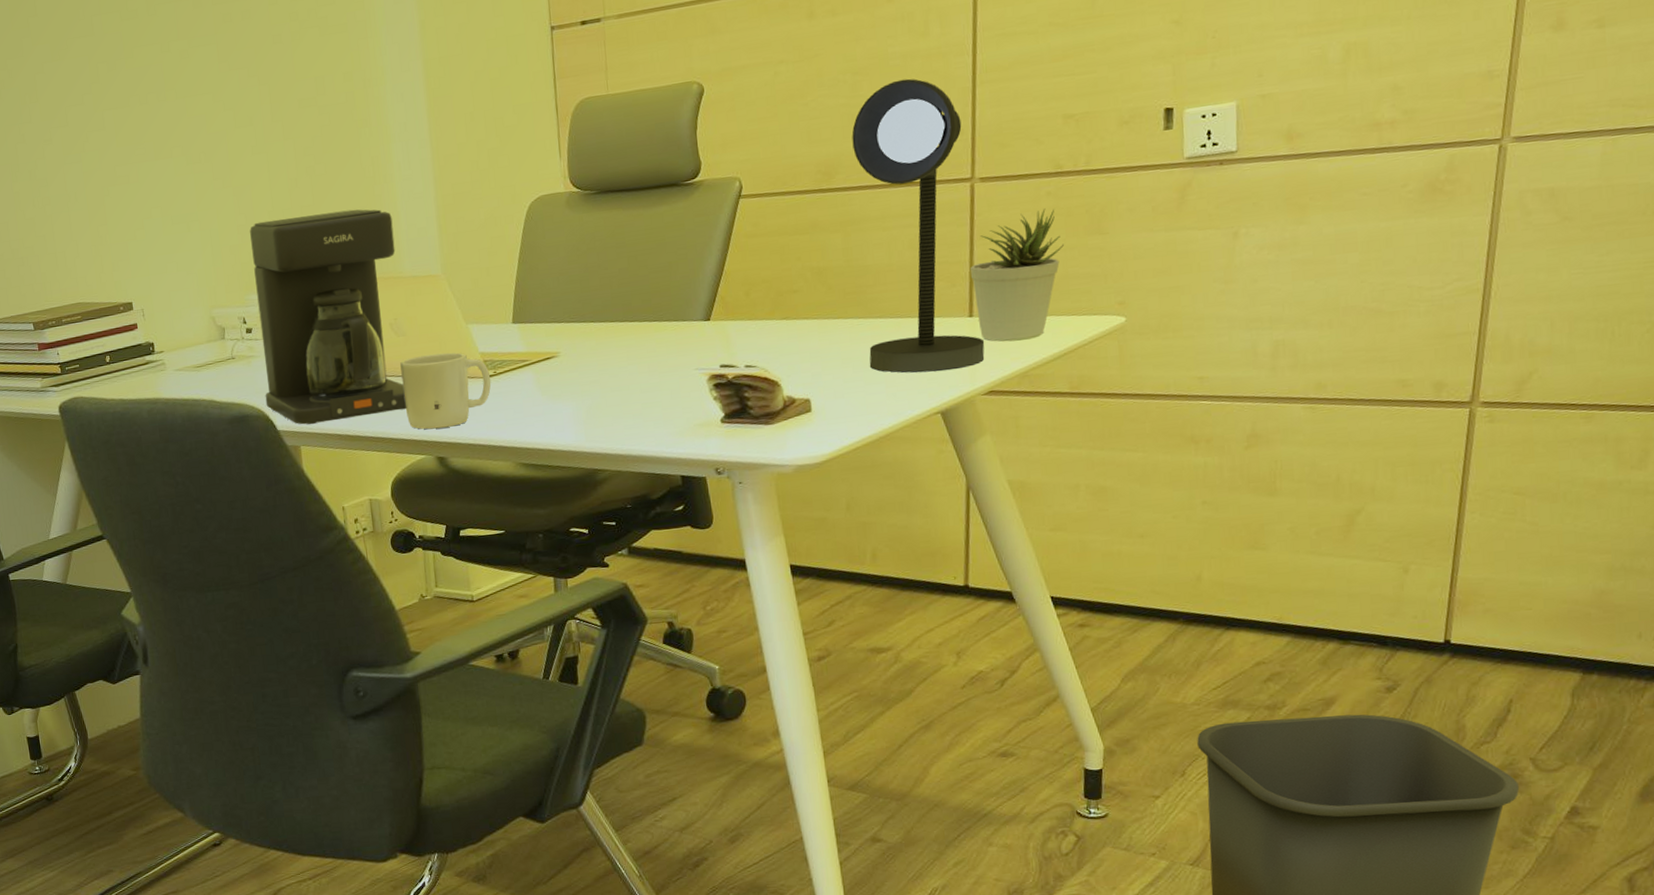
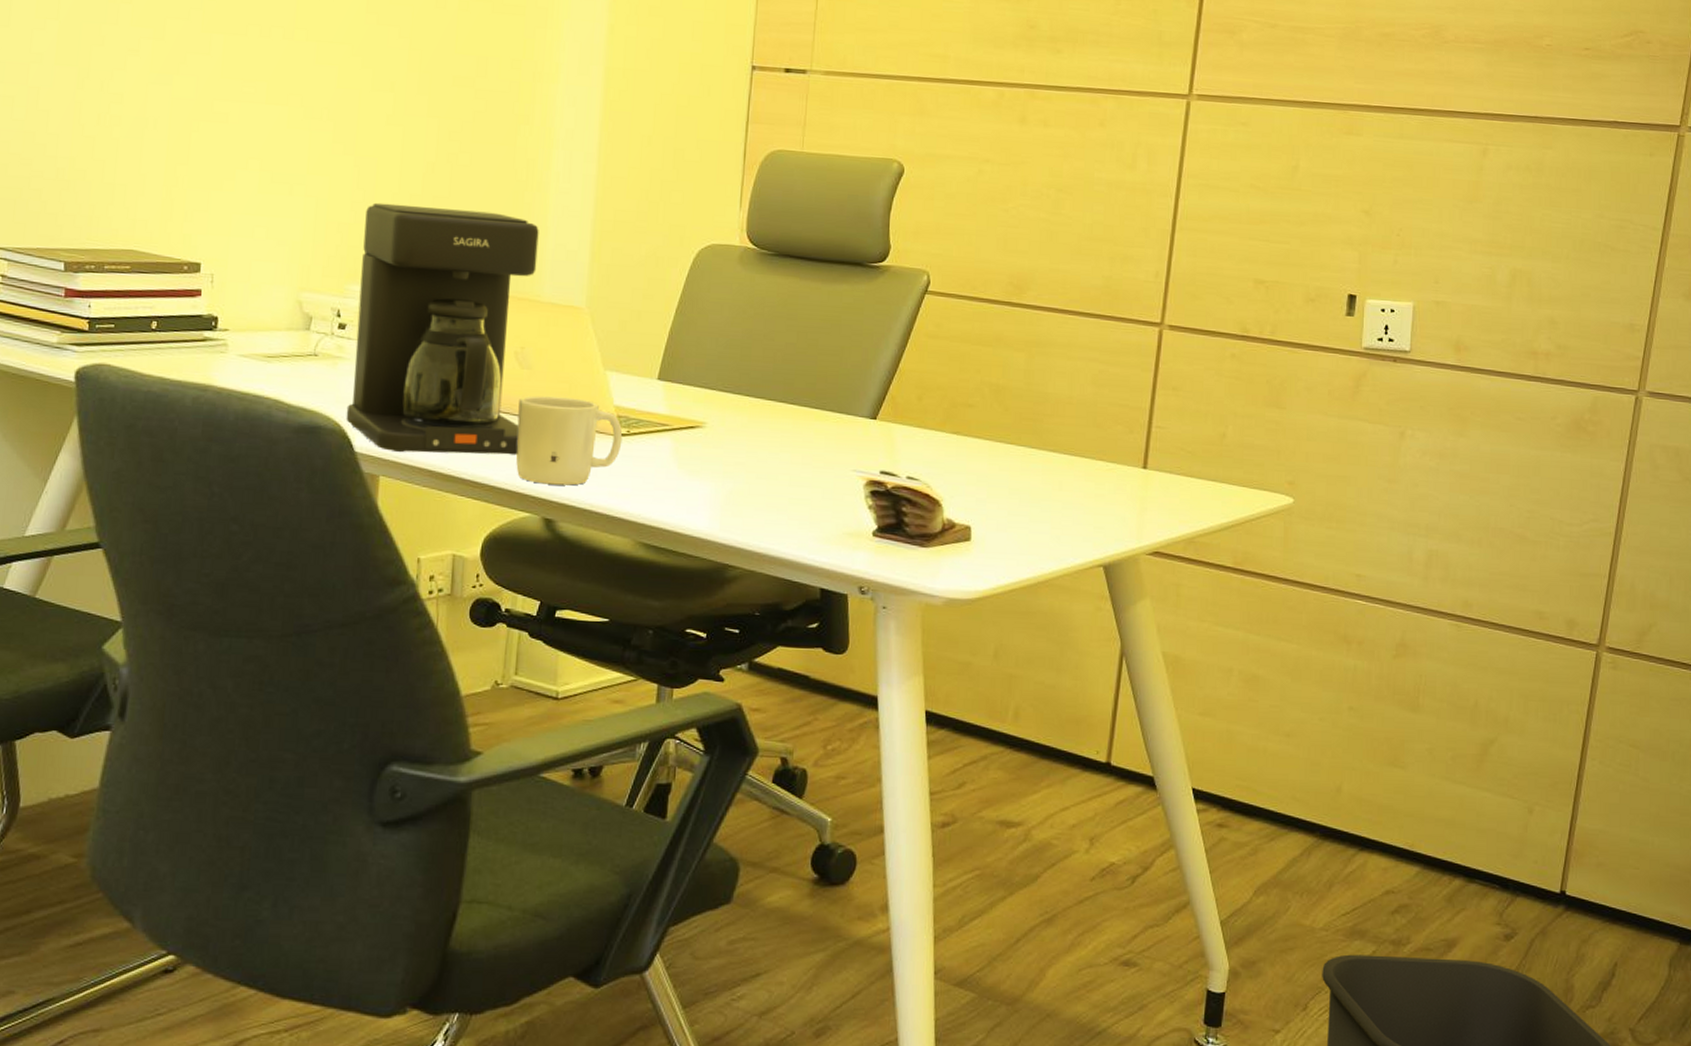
desk lamp: present [851,78,985,373] -> none [1036,207,1157,522]
potted plant: present [969,209,1065,342] -> none [1149,370,1243,504]

